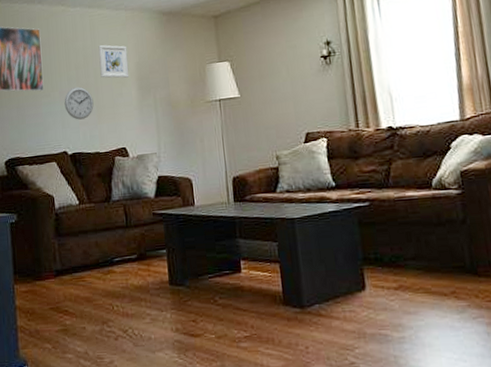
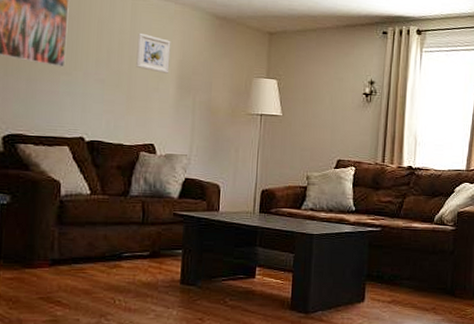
wall clock: present [64,86,94,120] -> none [88,71,124,107]

